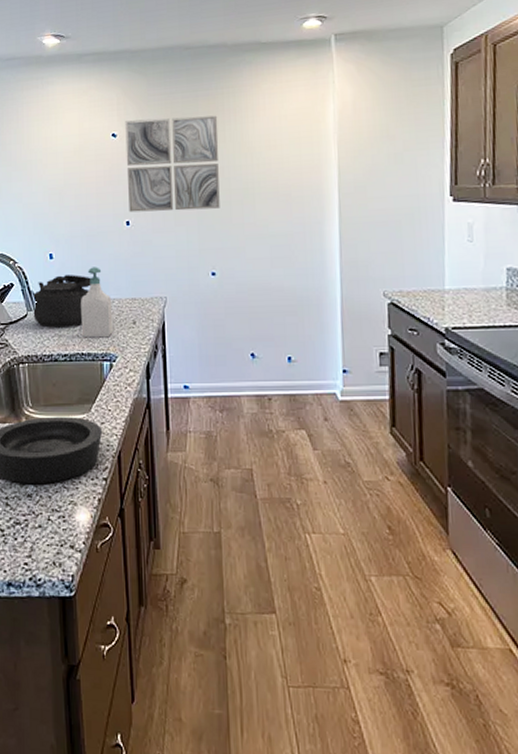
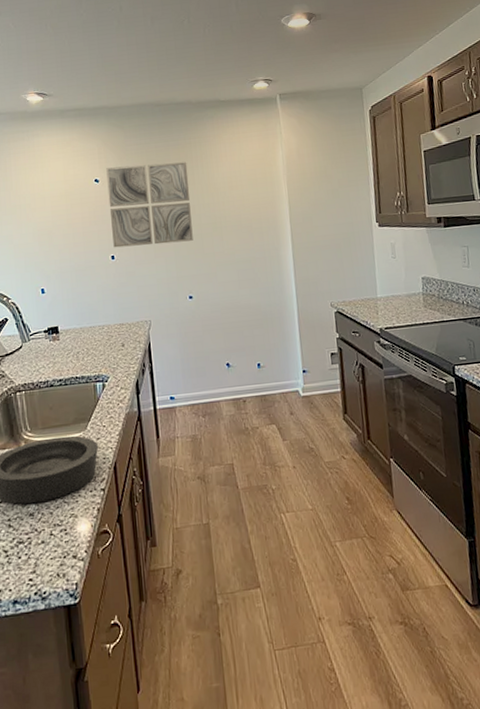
kettle: present [32,275,91,328] -> none [26,306,82,356]
soap bottle: present [81,267,113,338] -> none [73,298,104,363]

